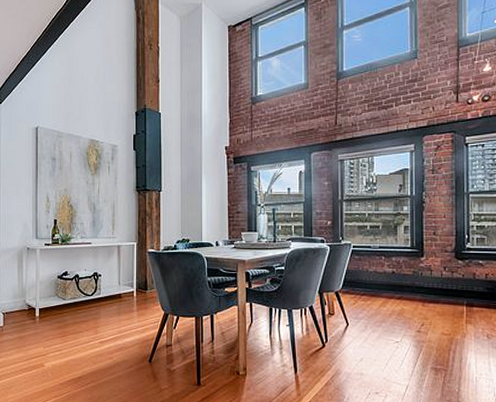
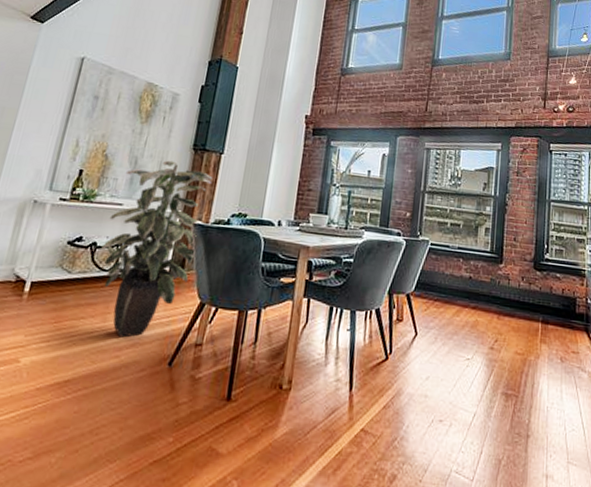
indoor plant: none [83,203,157,344] -> present [101,160,213,338]

